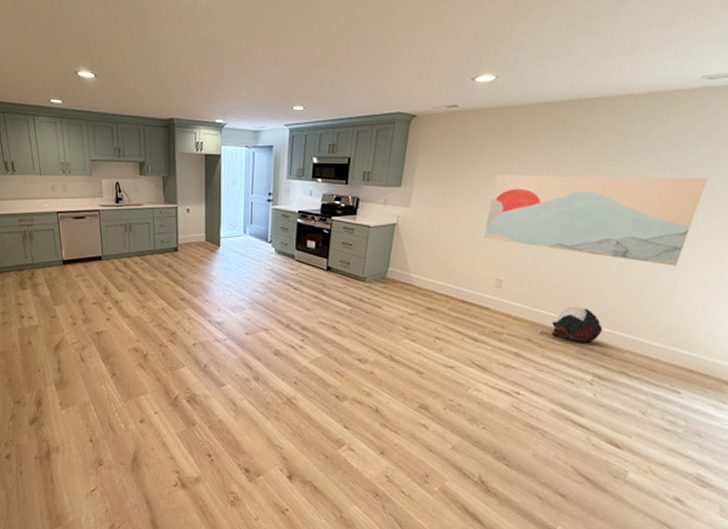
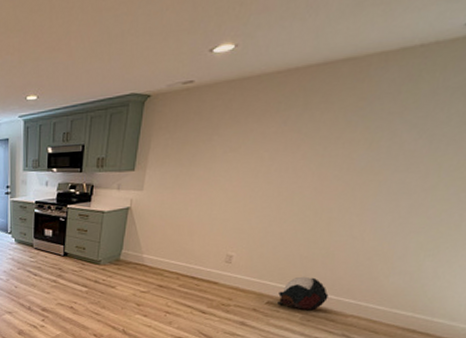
wall art: present [483,175,708,266] -> none [215,137,456,232]

